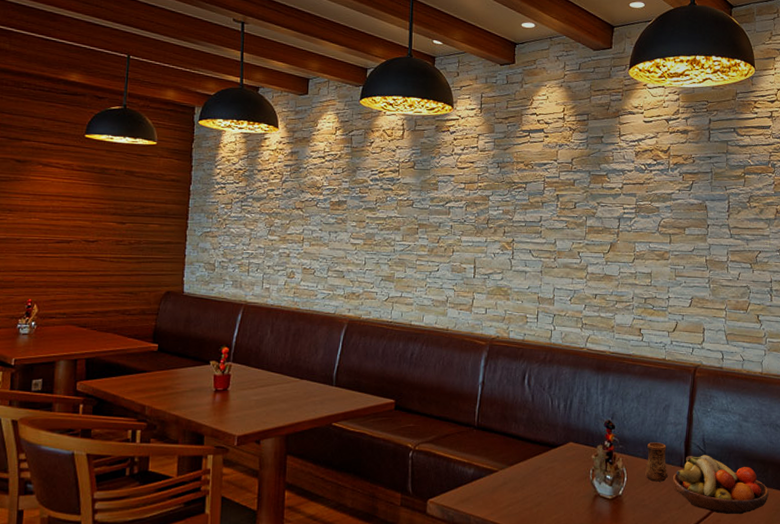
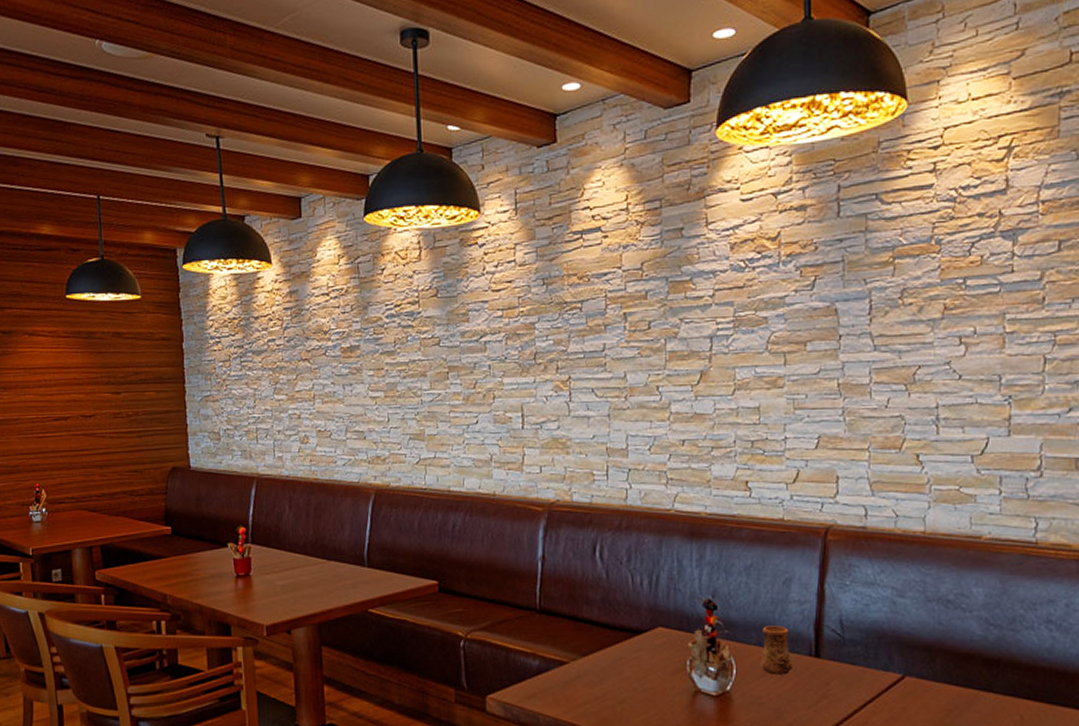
fruit bowl: present [672,455,769,515] -> none [798,641,937,716]

